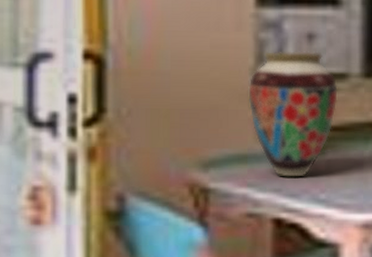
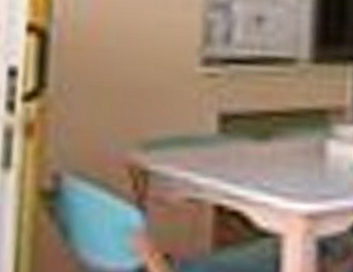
vase: present [248,50,339,179] -> none [193,31,287,164]

